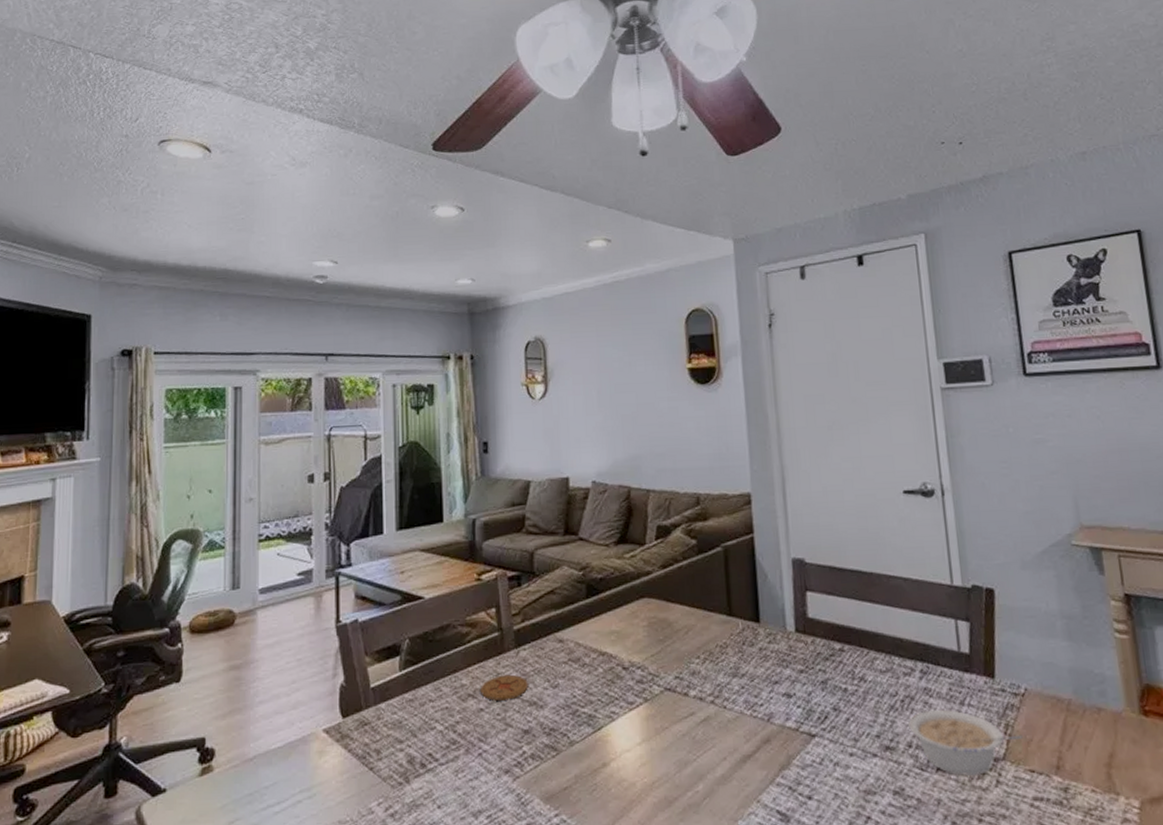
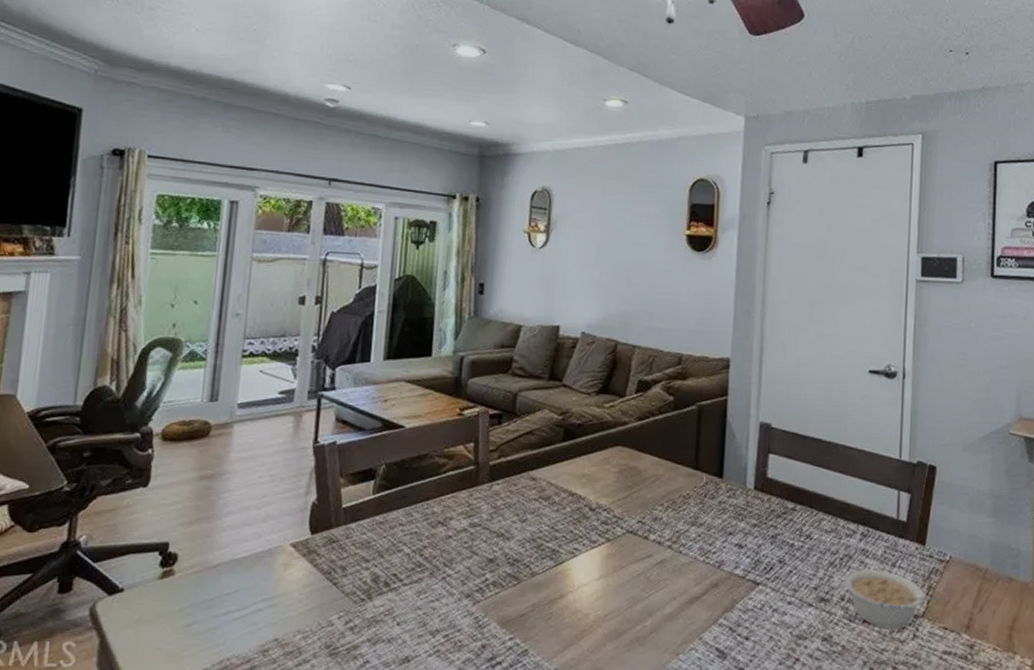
coaster: present [481,674,528,701] -> none [451,506,498,530]

